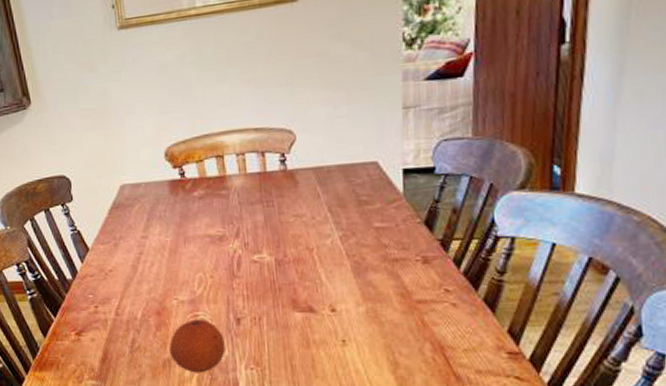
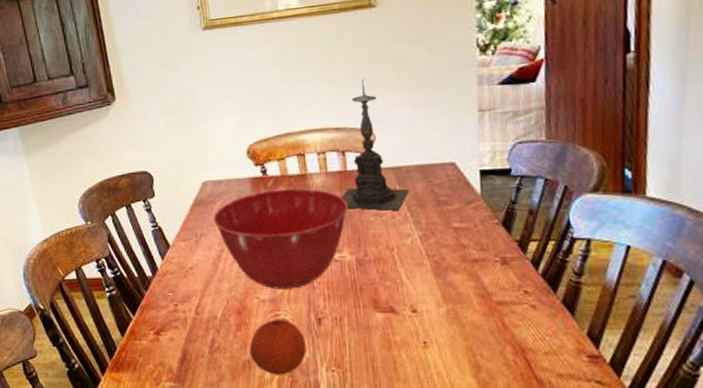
mixing bowl: none [131,190,268,291] -> present [212,188,349,289]
candle holder: none [261,77,329,211] -> present [341,79,409,211]

